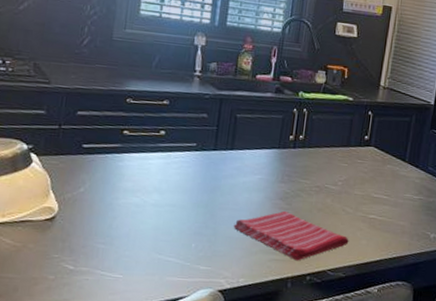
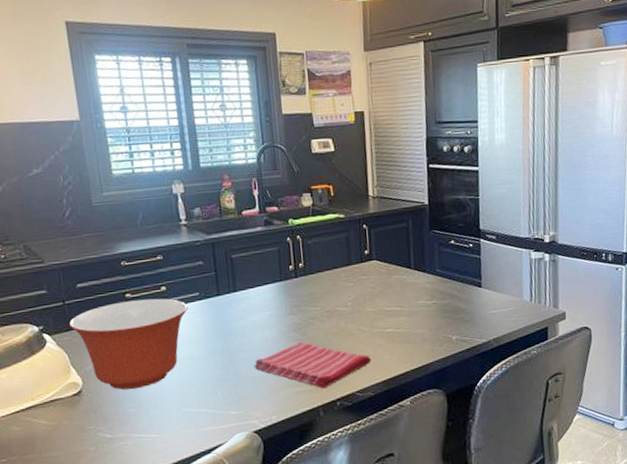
mixing bowl: none [60,137,183,226] -> present [69,298,188,390]

